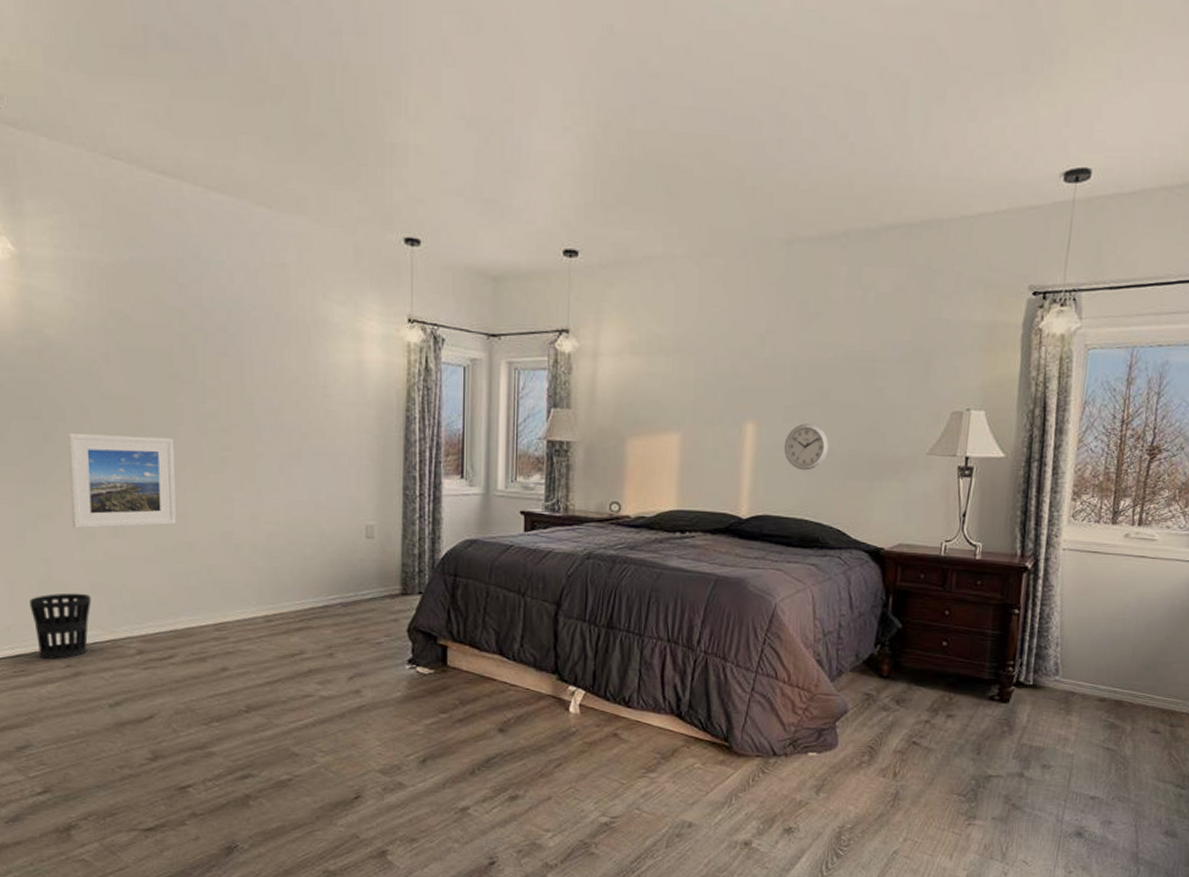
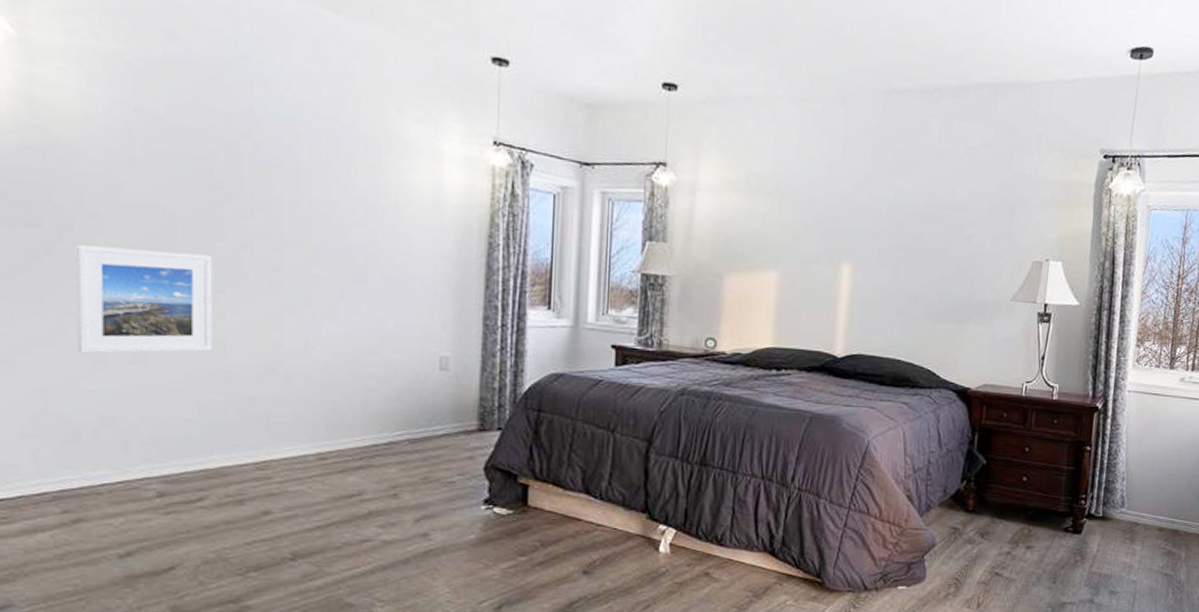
wastebasket: present [30,593,91,659] -> none [17,427,99,504]
wall clock: present [784,423,829,471] -> none [878,267,921,312]

